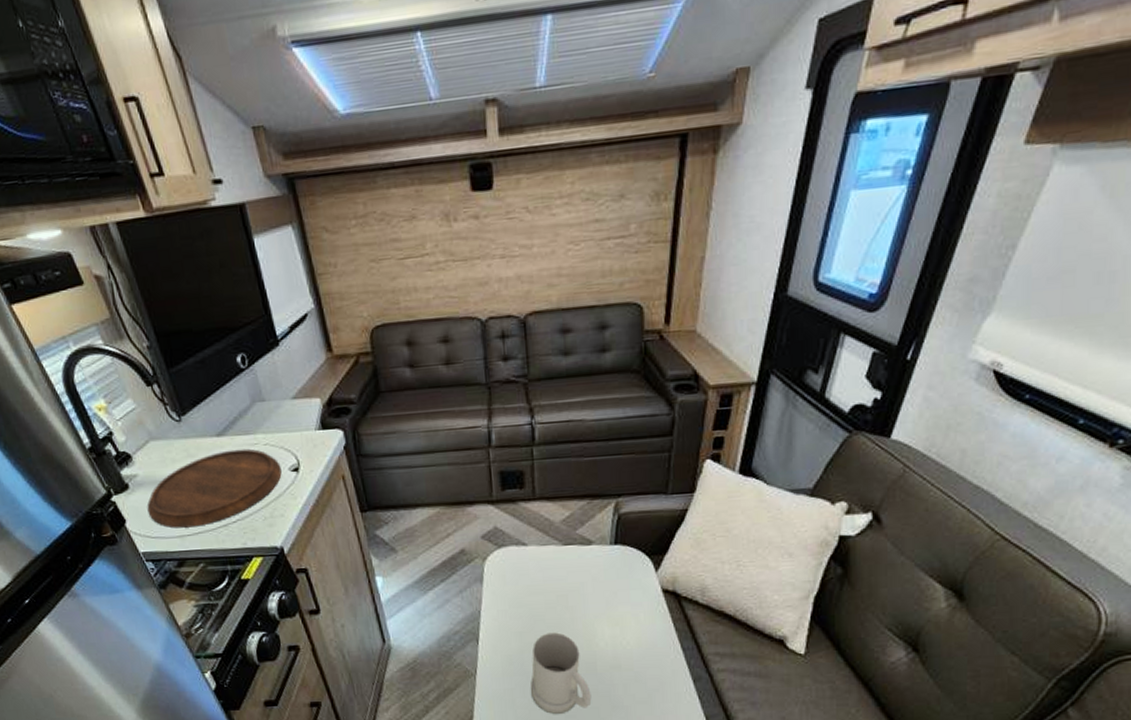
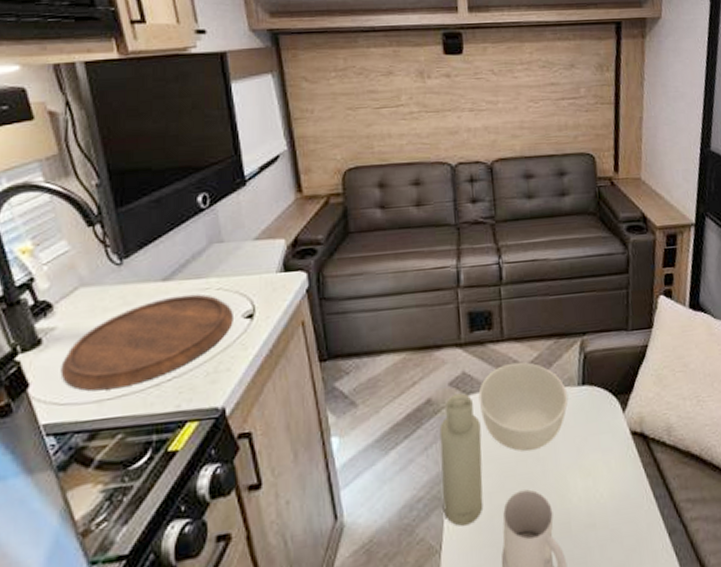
bottle: none [473,546,514,657] -> present [439,393,483,526]
bowl: none [510,520,600,601] -> present [478,362,569,452]

